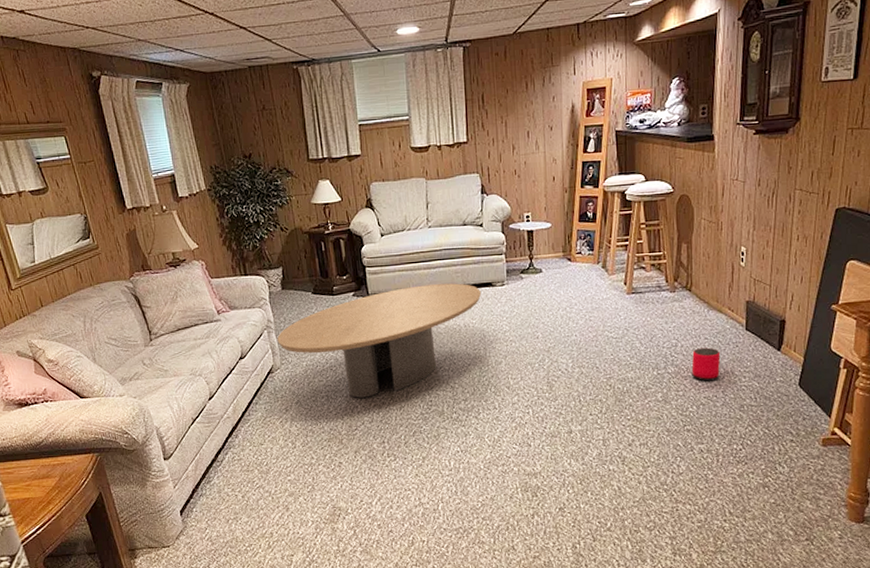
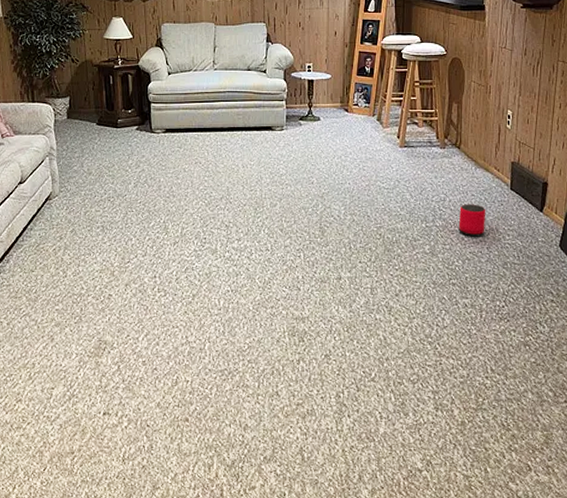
coffee table: present [277,283,481,398] -> none [58,124,260,231]

